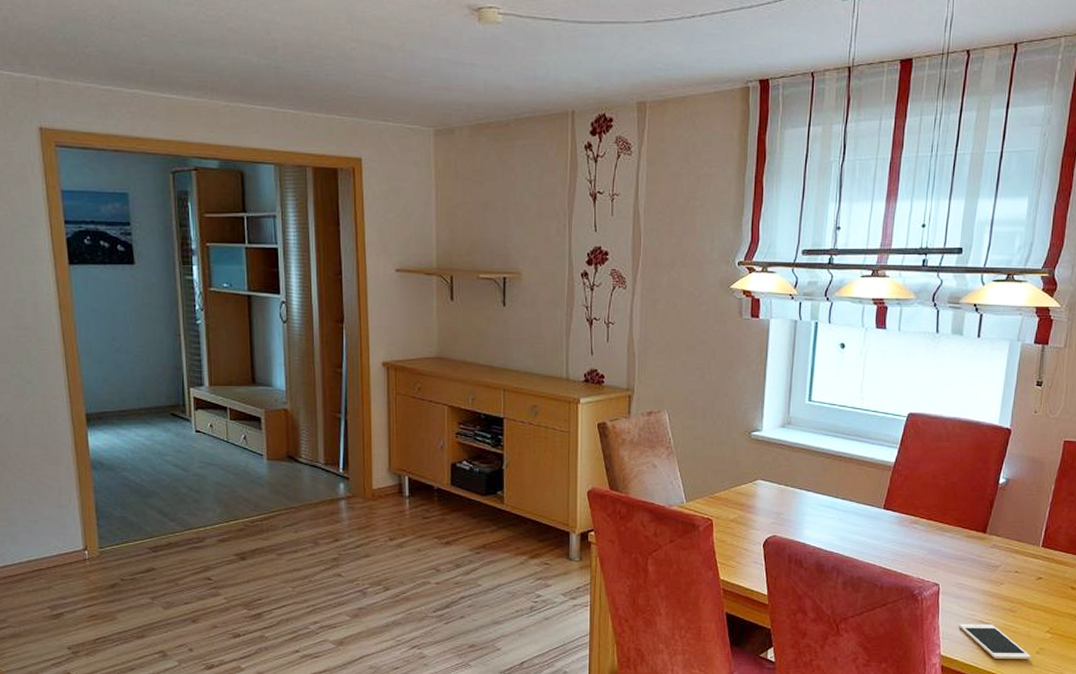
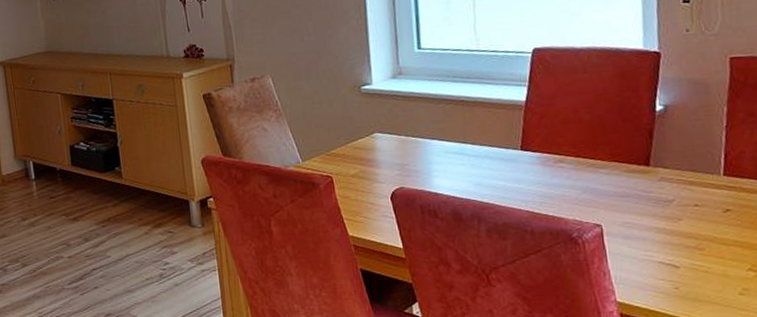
cell phone: present [959,623,1031,660] -> none [634,264,733,304]

